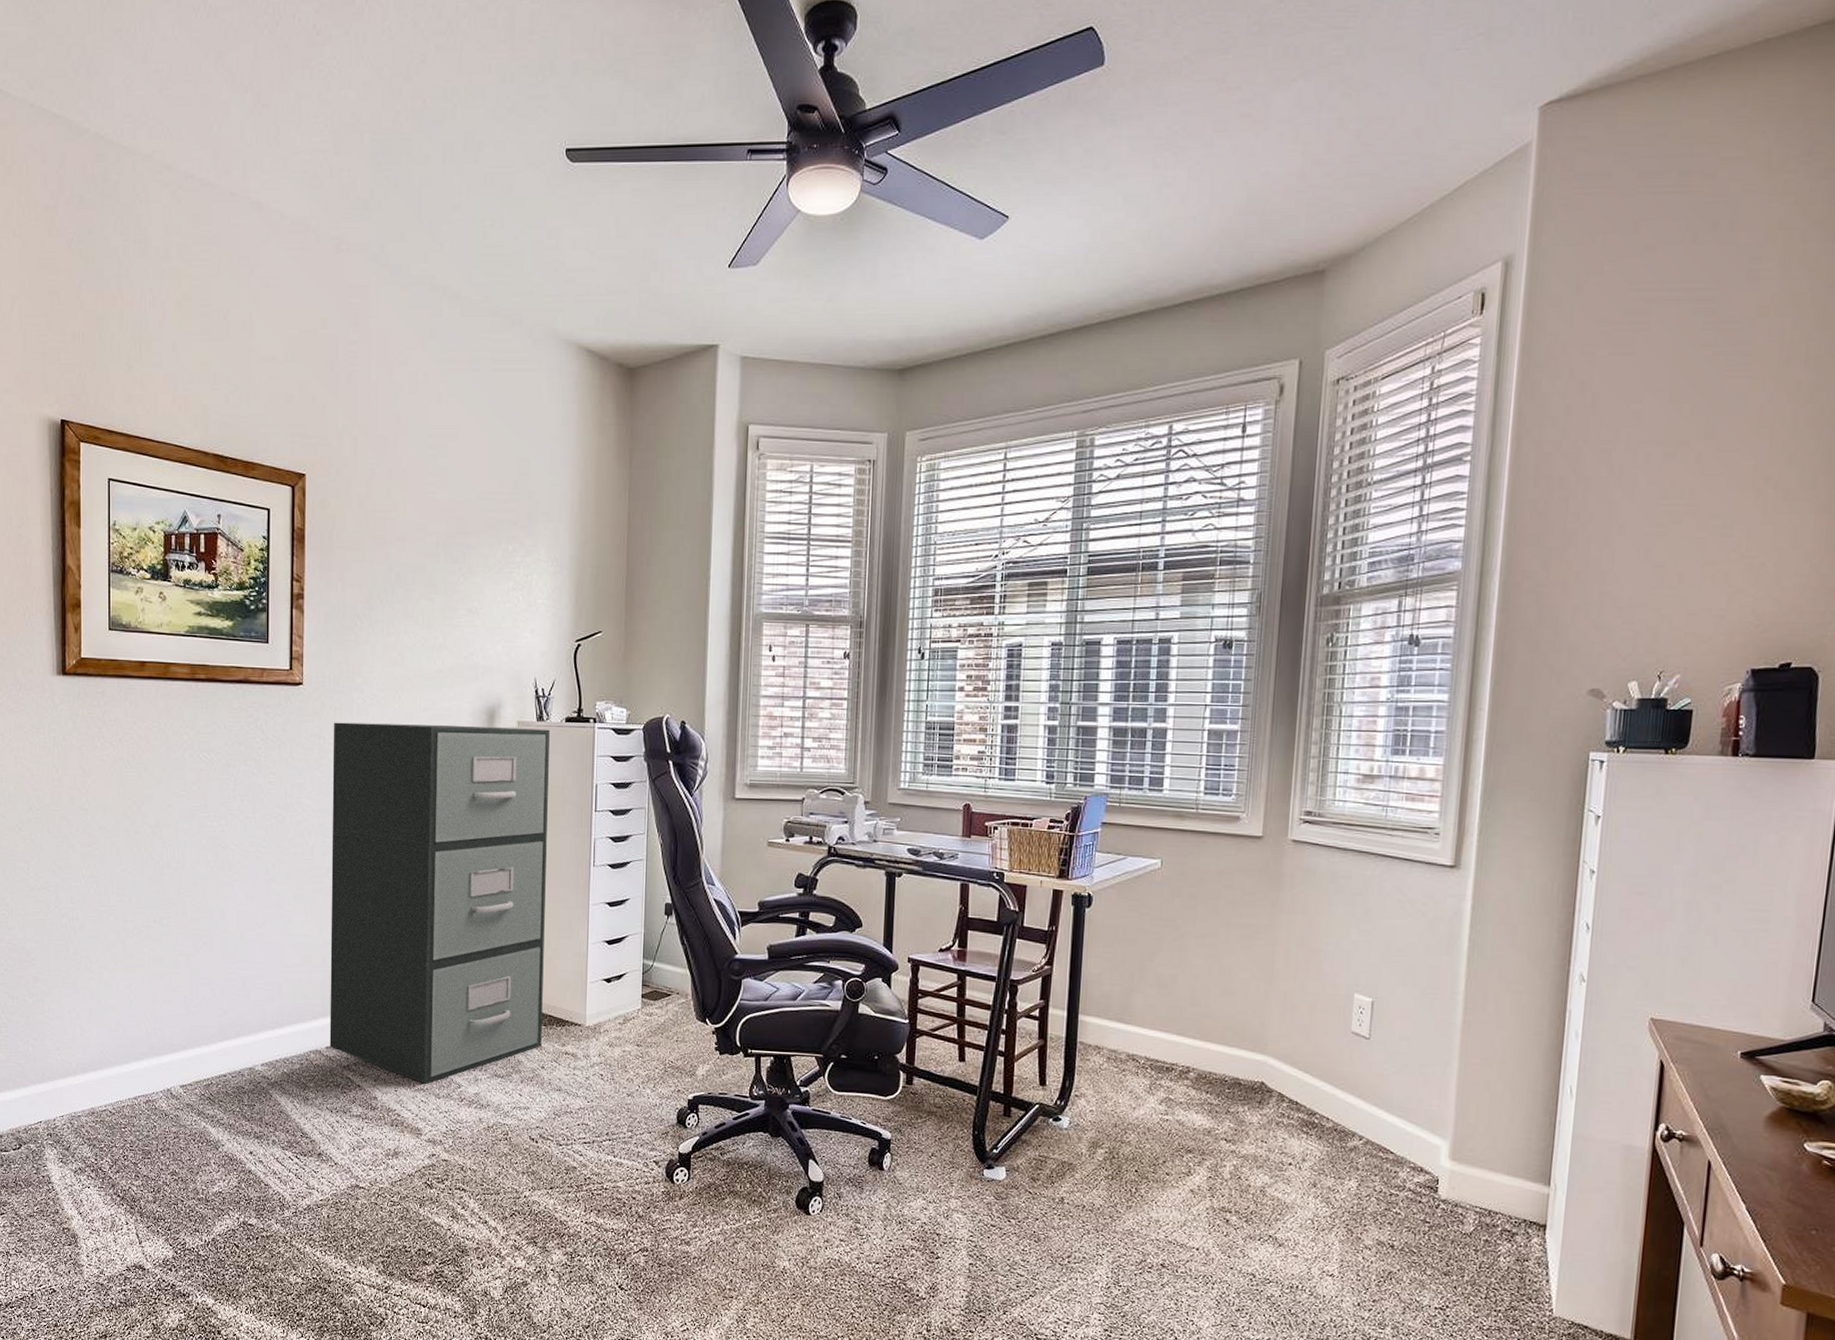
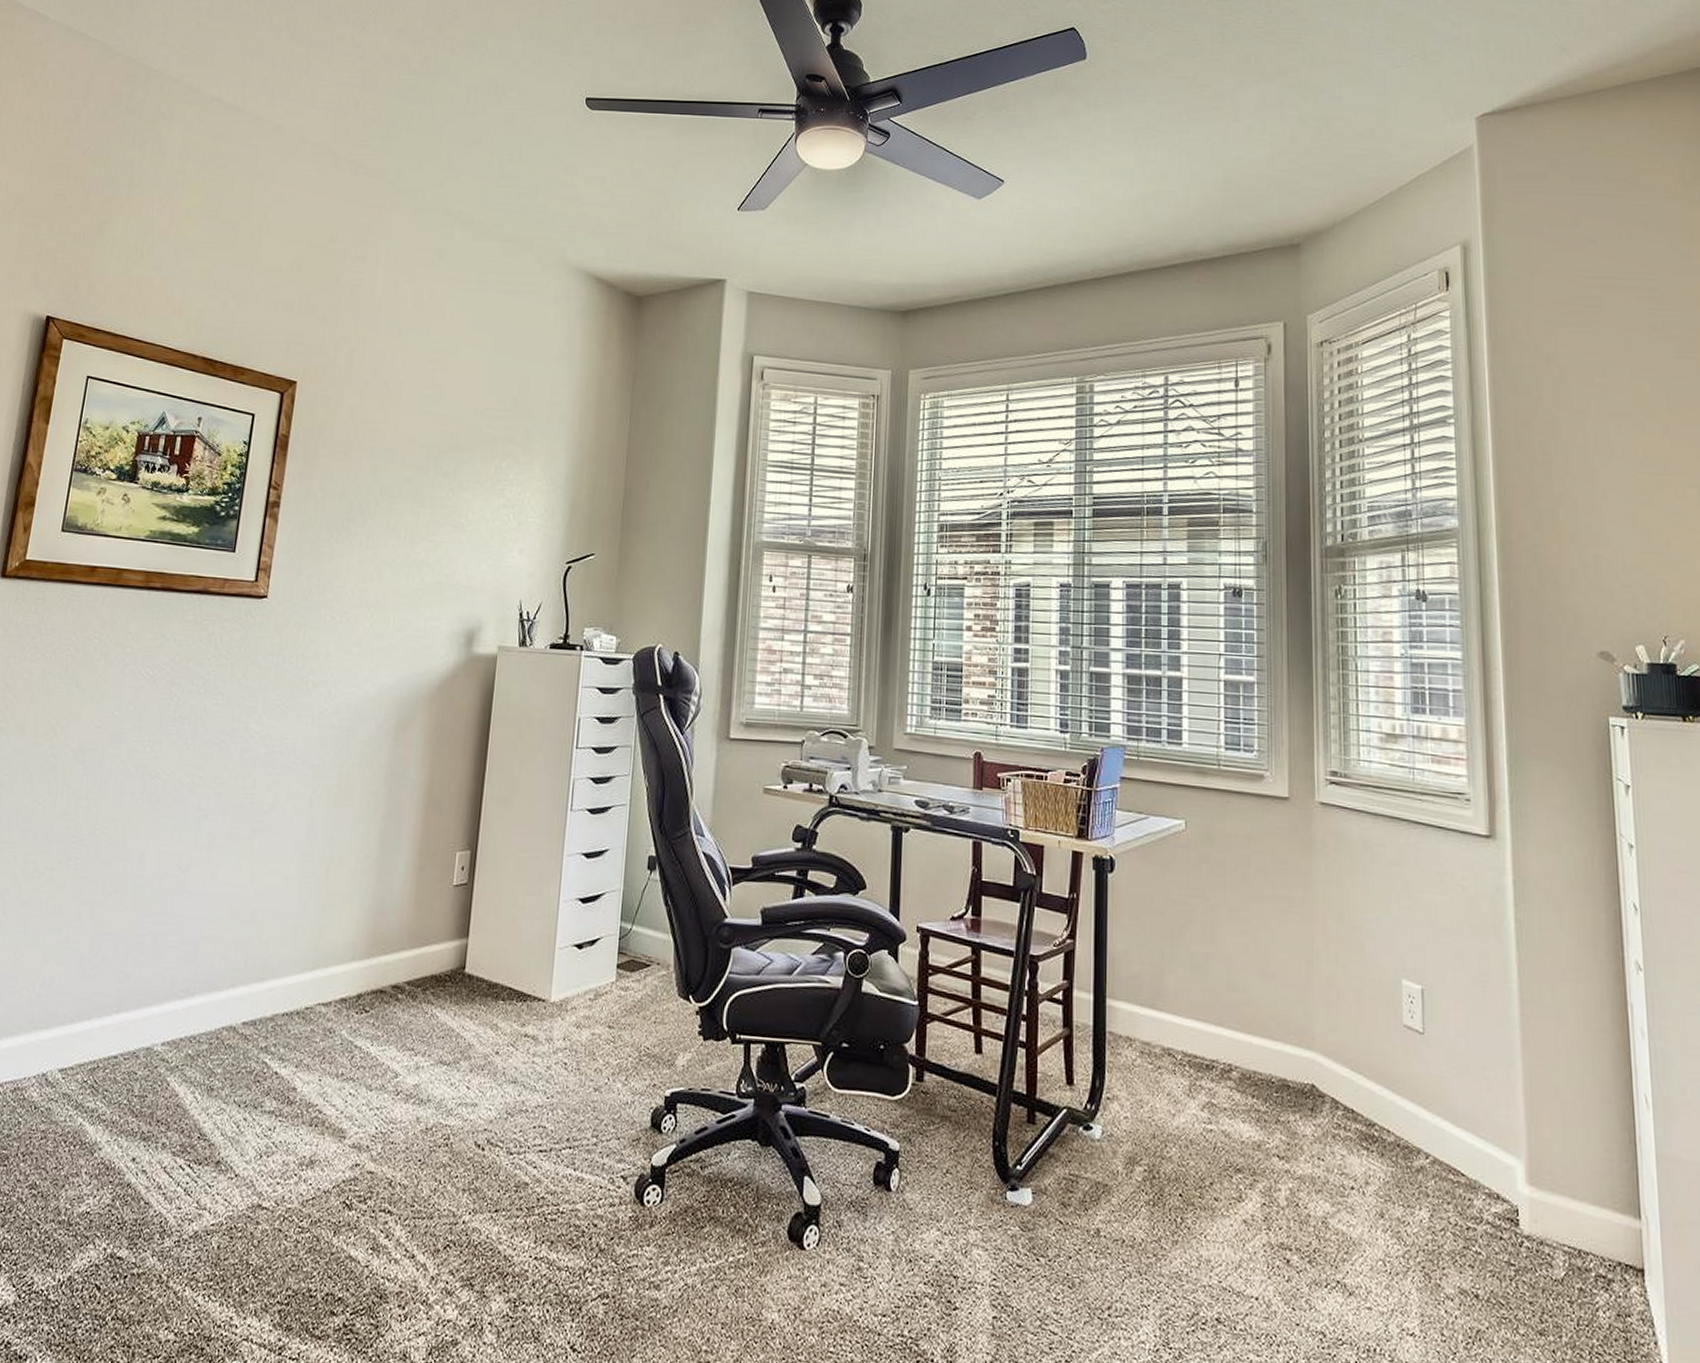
filing cabinet: present [329,722,550,1084] -> none [246,640,532,1072]

